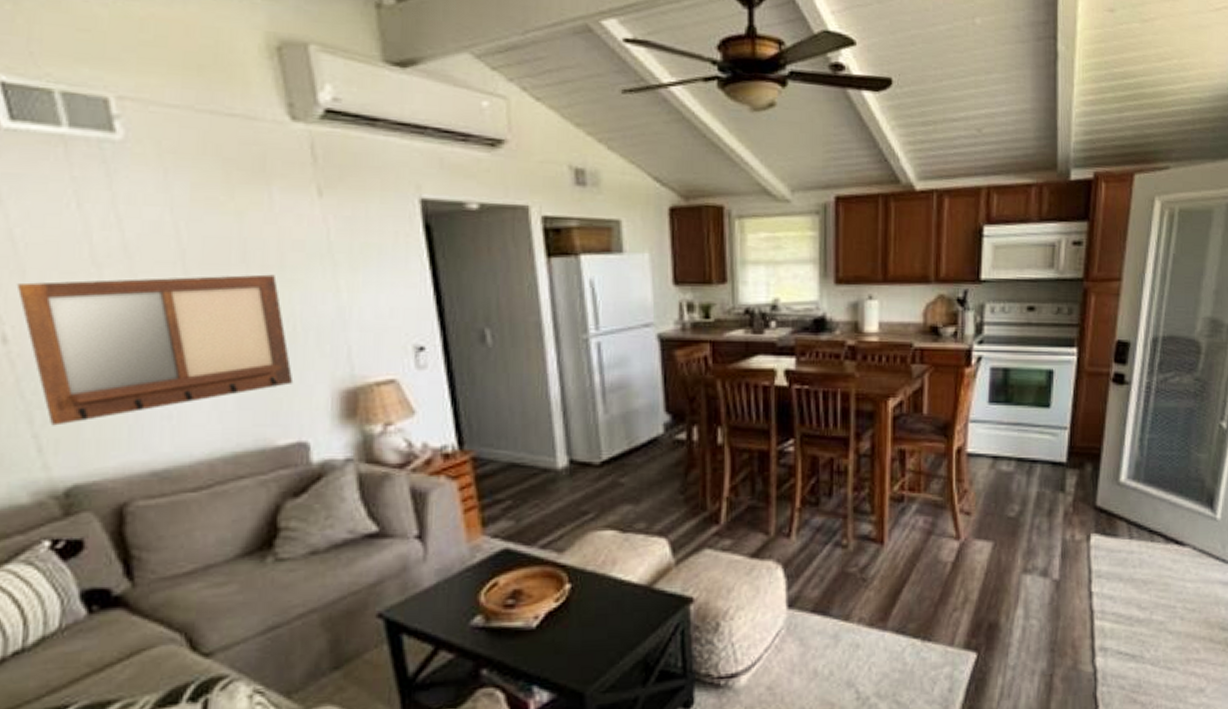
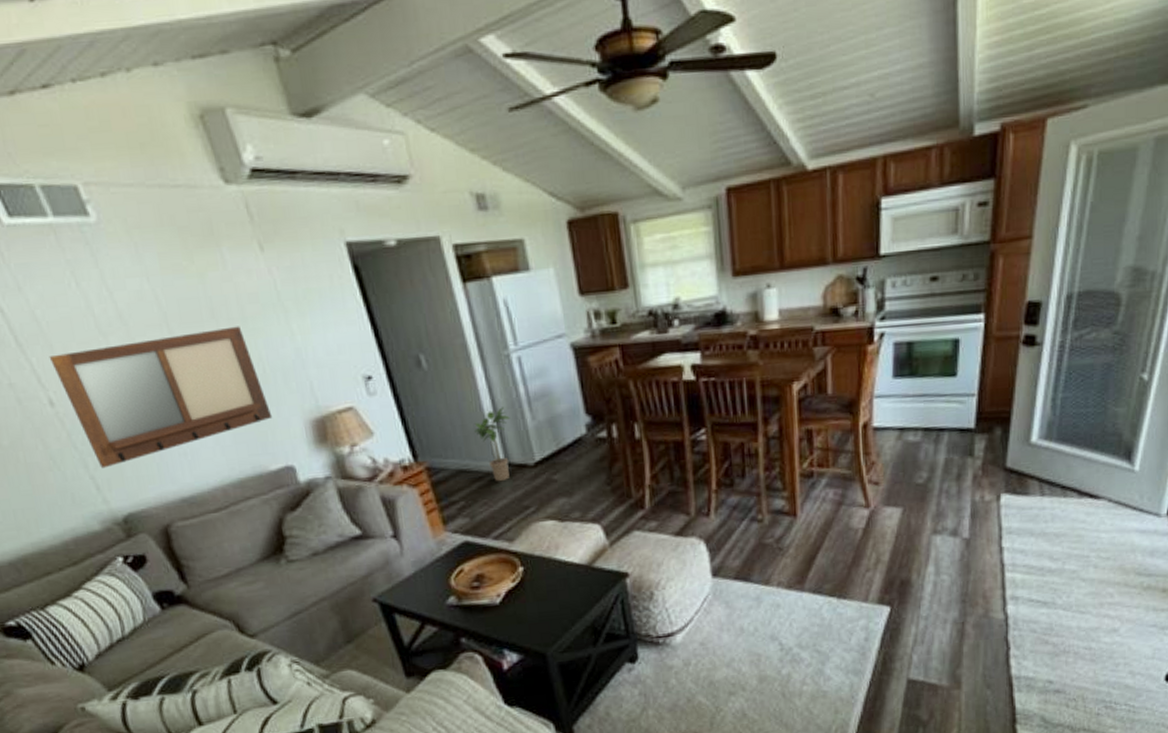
potted plant: none [535,396,580,481] -> present [473,407,510,482]

